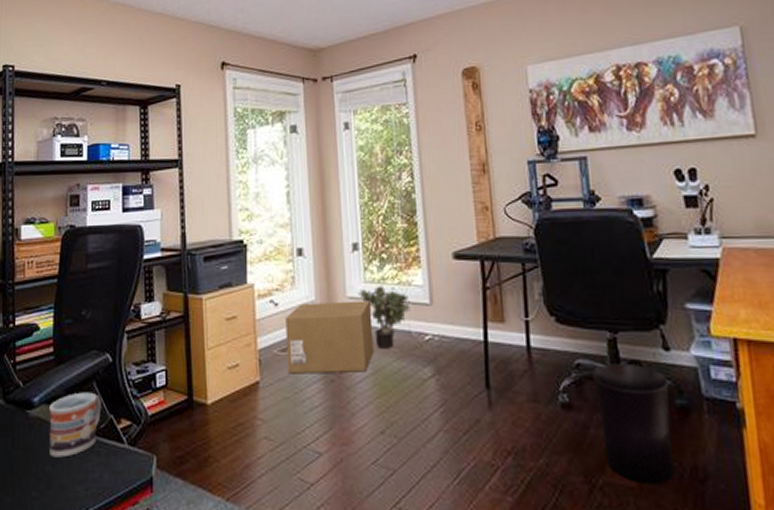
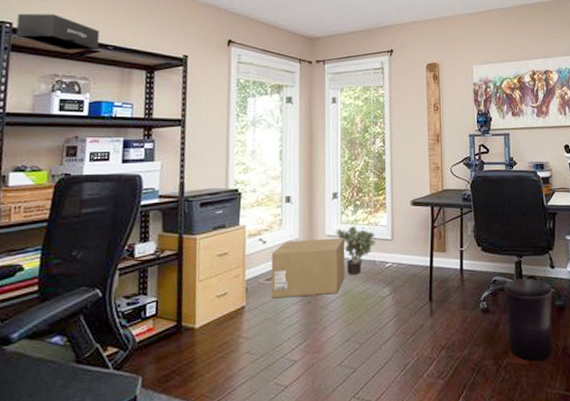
box: none [18,52,94,91] -> present [16,13,100,51]
cup: present [49,392,101,458] -> none [27,325,87,388]

